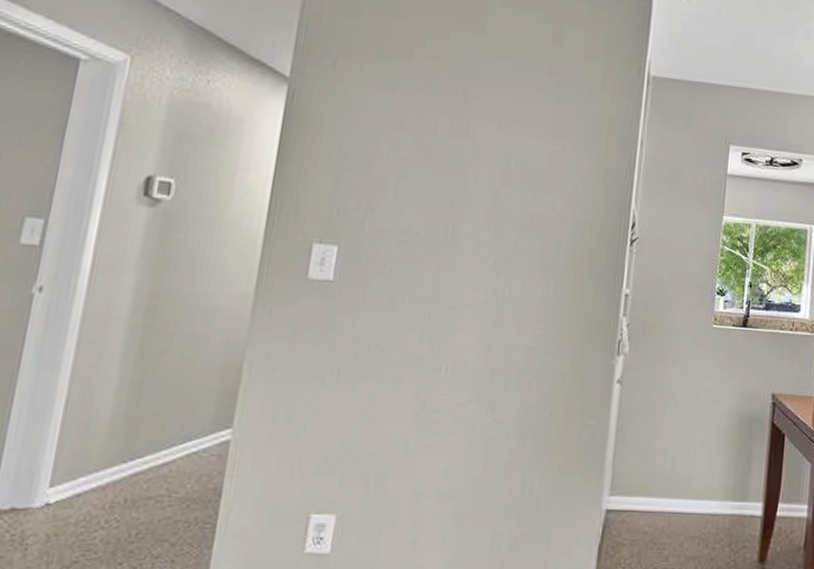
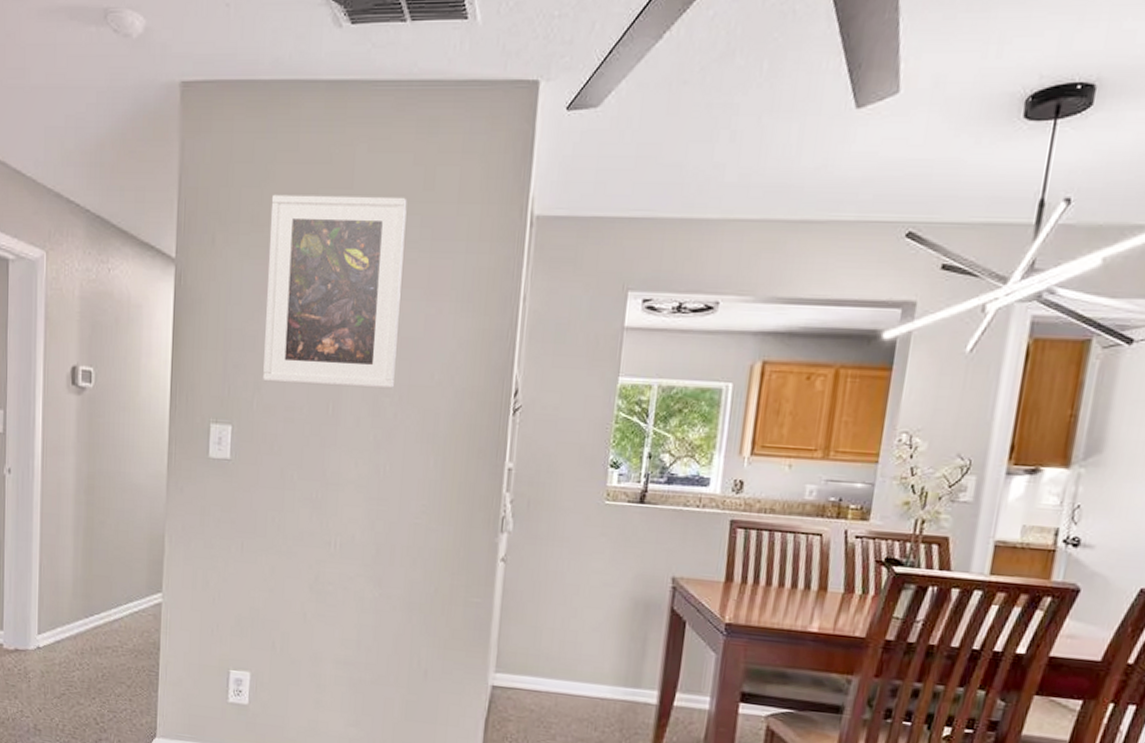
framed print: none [378,30,537,217] -> present [263,194,407,389]

